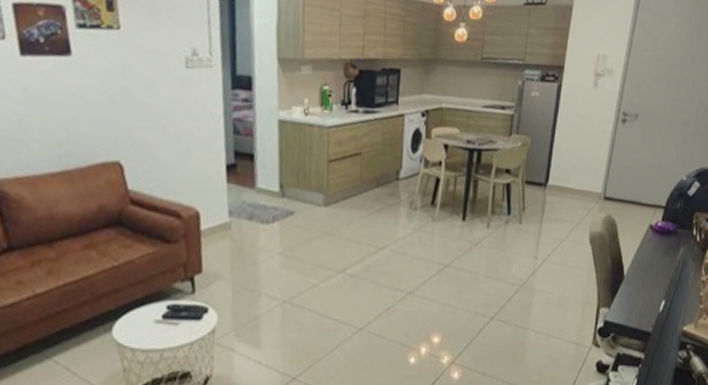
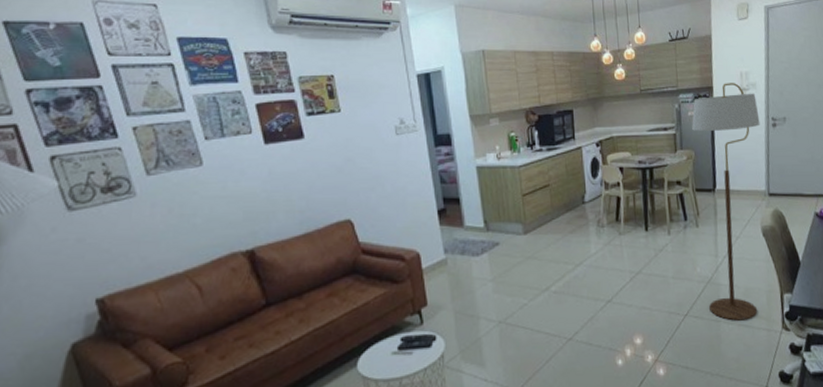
floor lamp: none [519,64,610,331] -> present [692,83,760,321]

